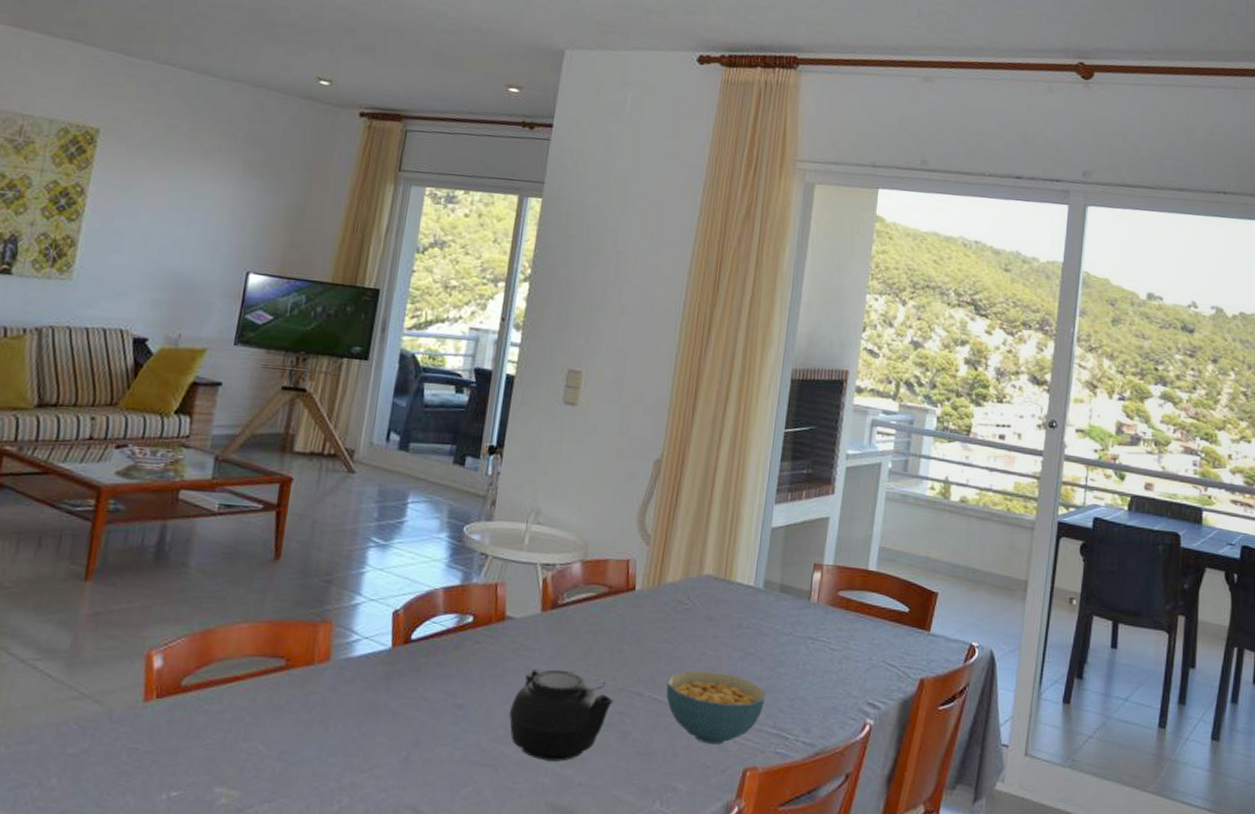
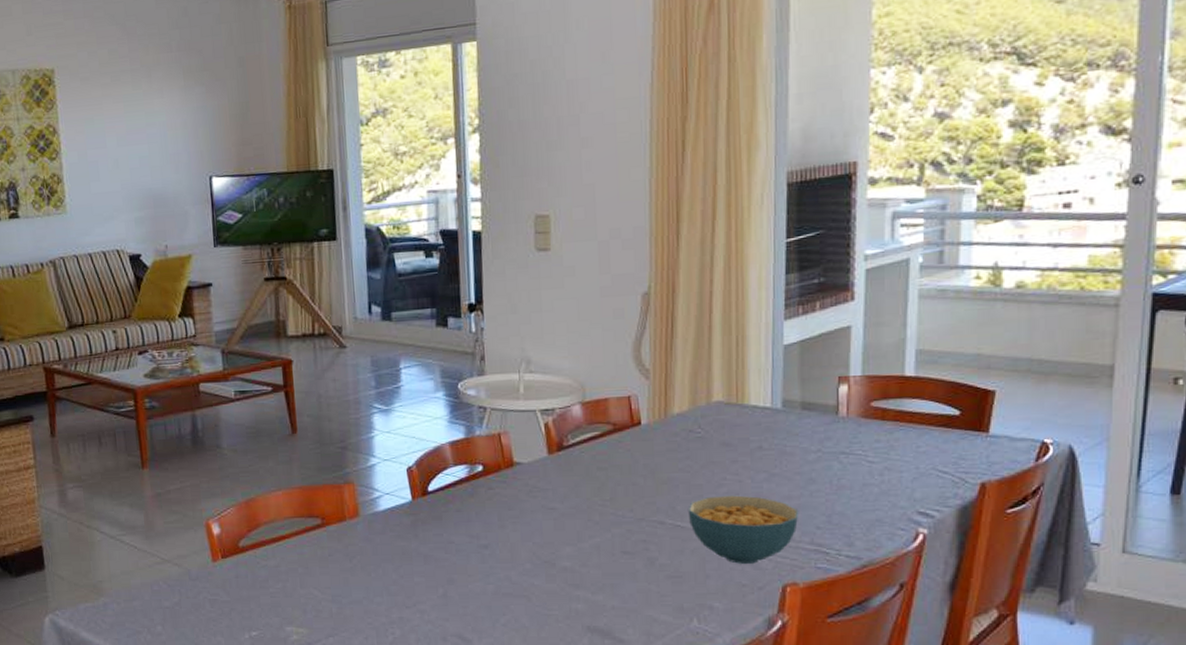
teapot: present [508,669,614,762] -> none [532,506,636,589]

